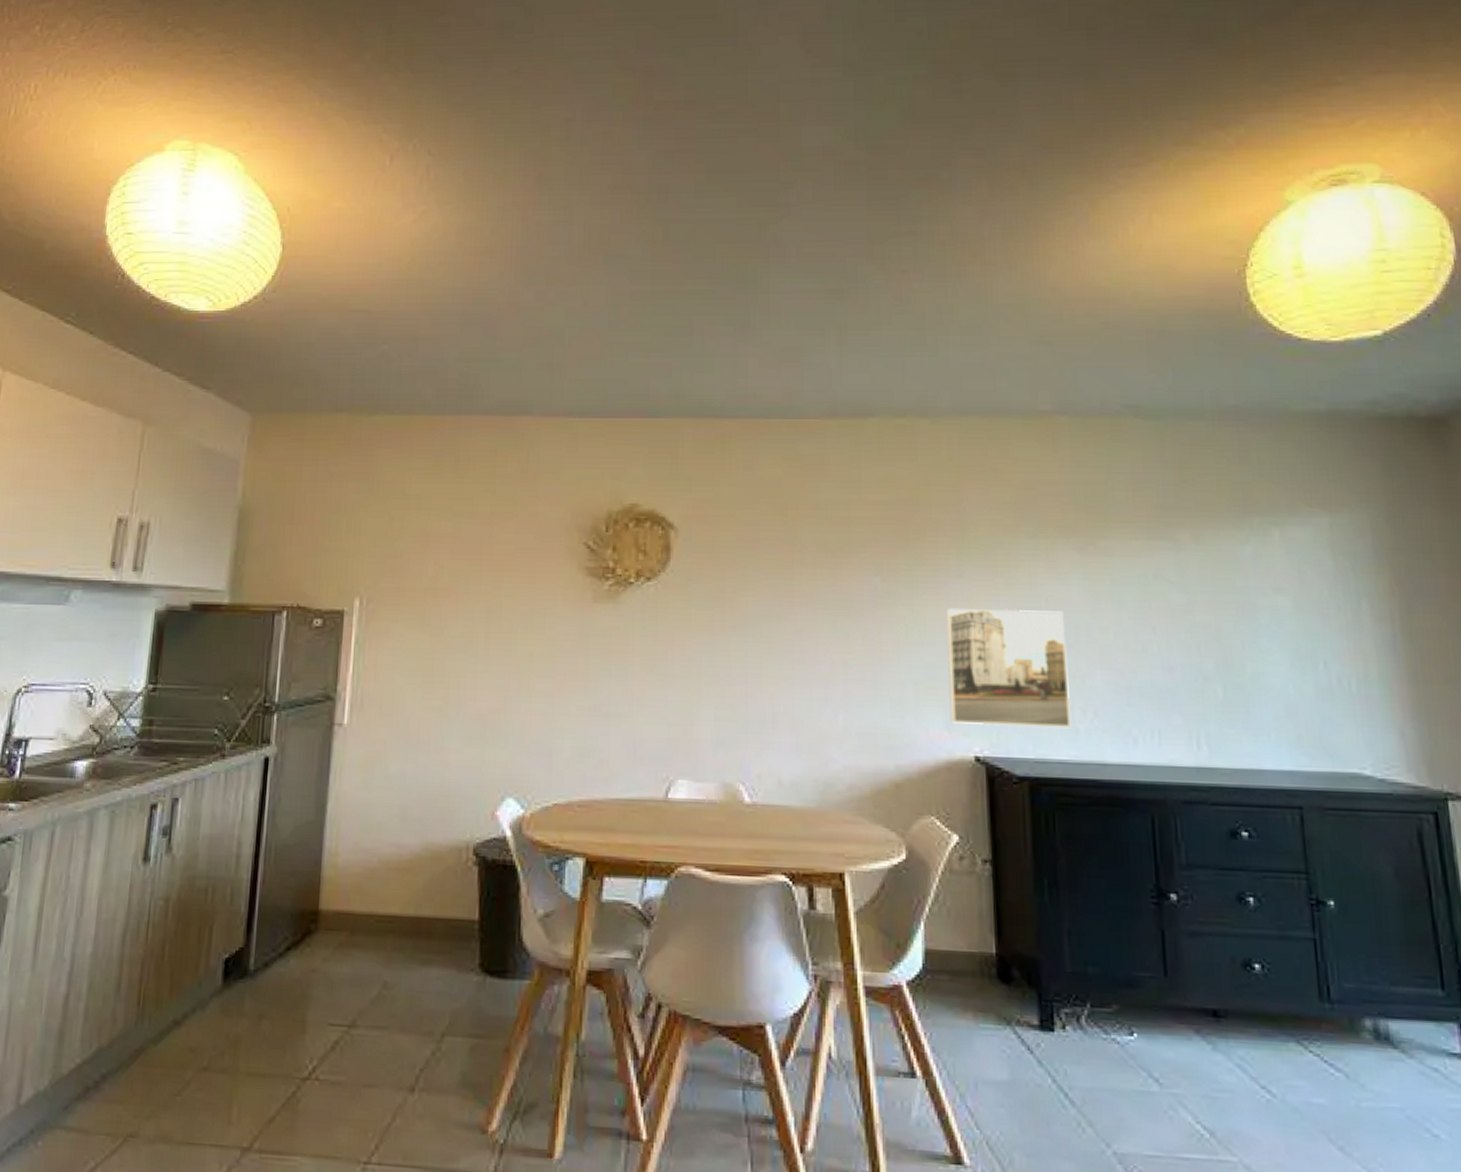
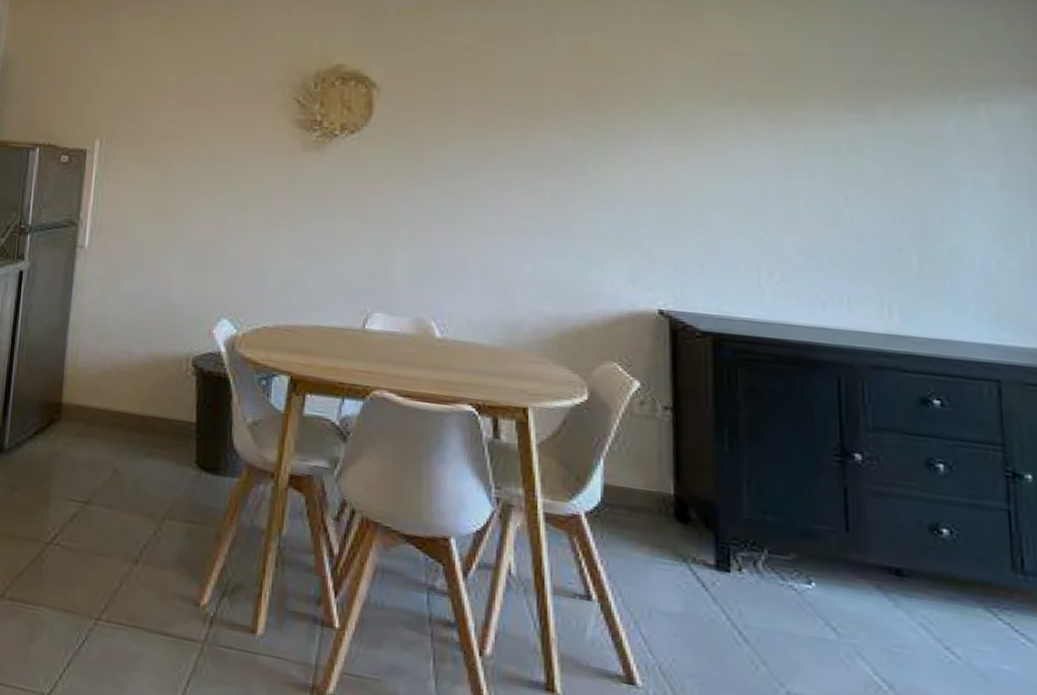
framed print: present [946,608,1071,729] -> none [633,170,758,289]

